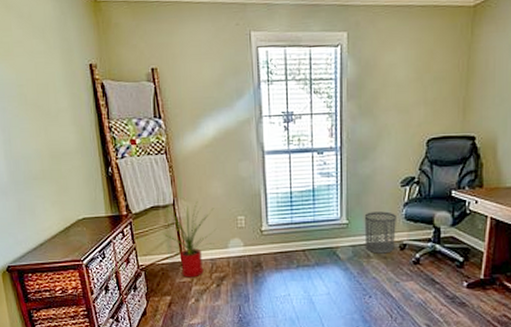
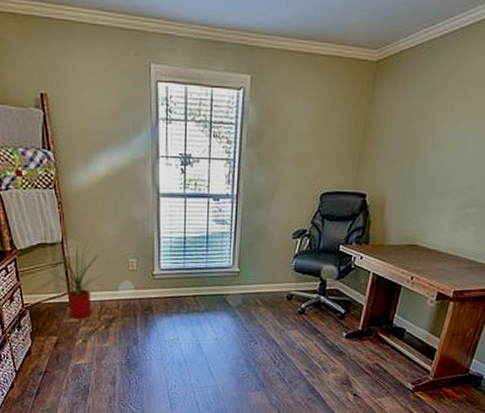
waste bin: present [364,211,396,254] -> none [254,261,286,303]

